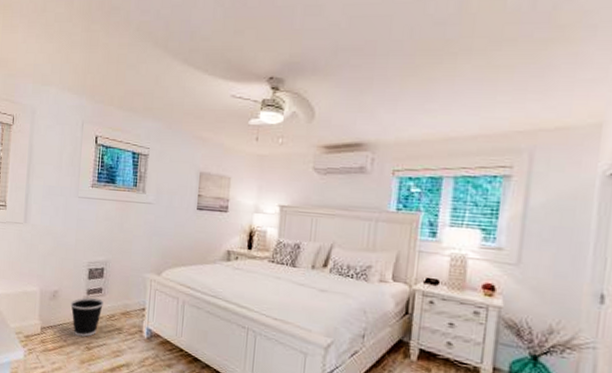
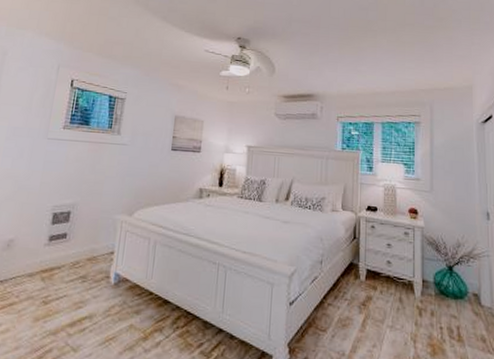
wastebasket: present [70,297,104,337] -> none [28,244,68,290]

